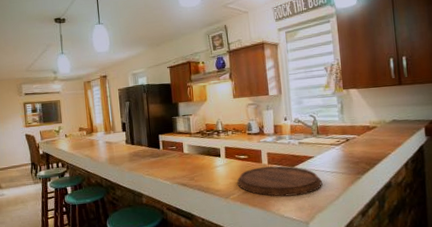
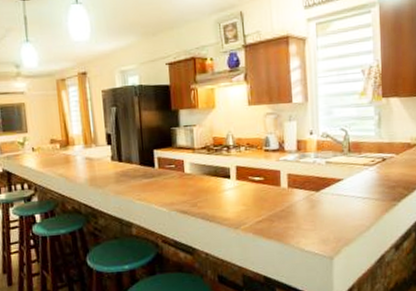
cutting board: present [237,165,322,197] -> none [249,189,351,227]

